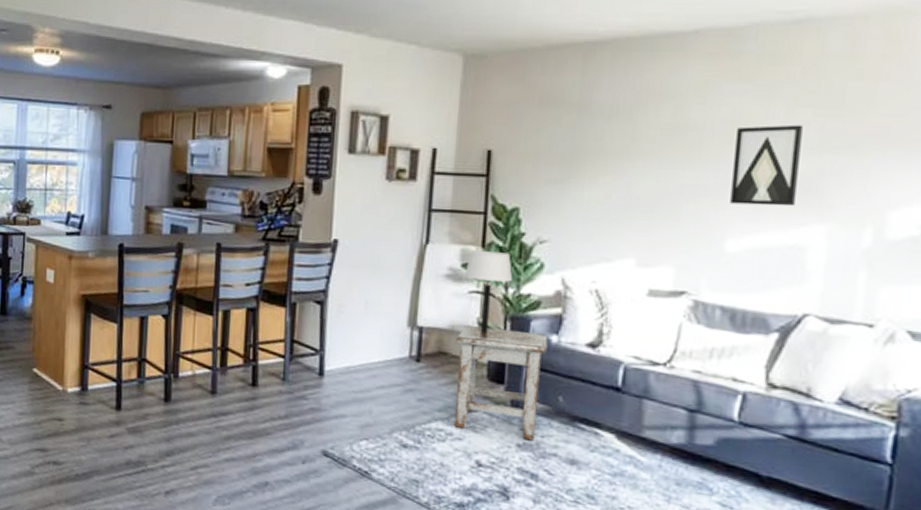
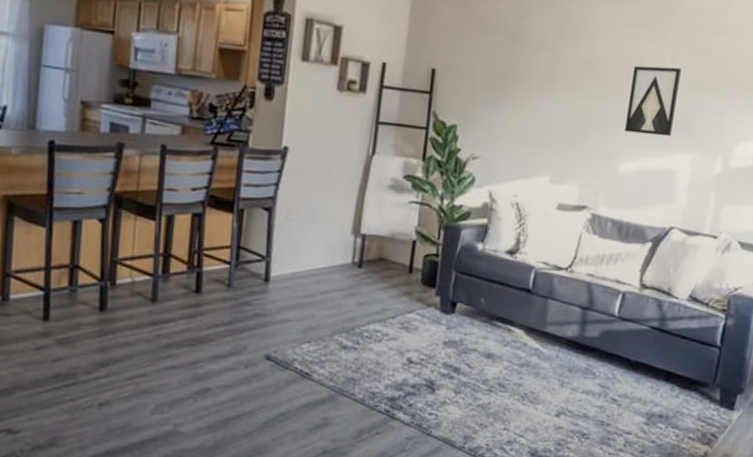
stool: present [453,325,548,441] -> none [389,234,475,339]
table lamp: present [465,250,513,334] -> none [406,163,448,241]

